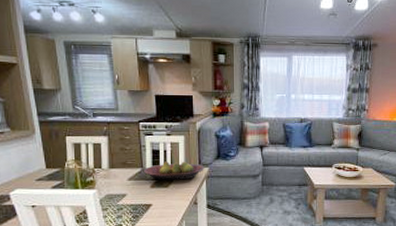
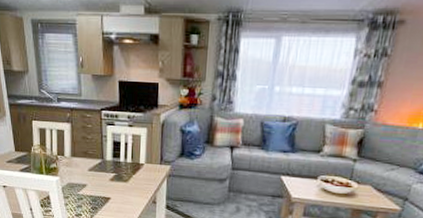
fruit bowl: present [144,161,204,180] -> none [104,154,166,177]

